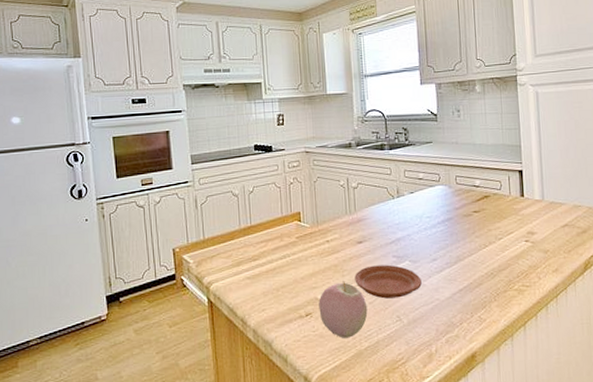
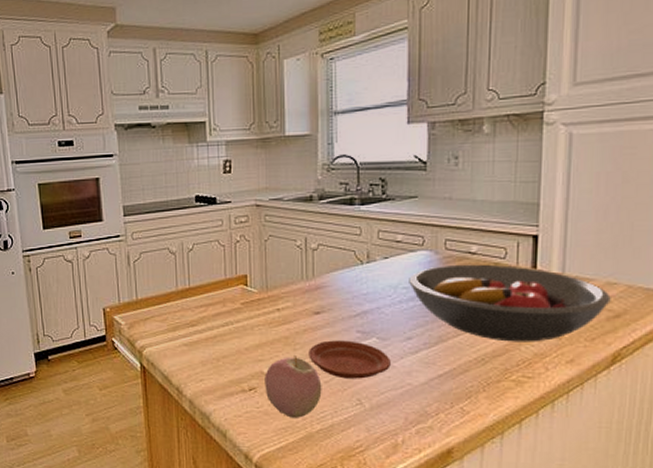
fruit bowl: none [431,194,578,258] -> present [409,264,611,342]

